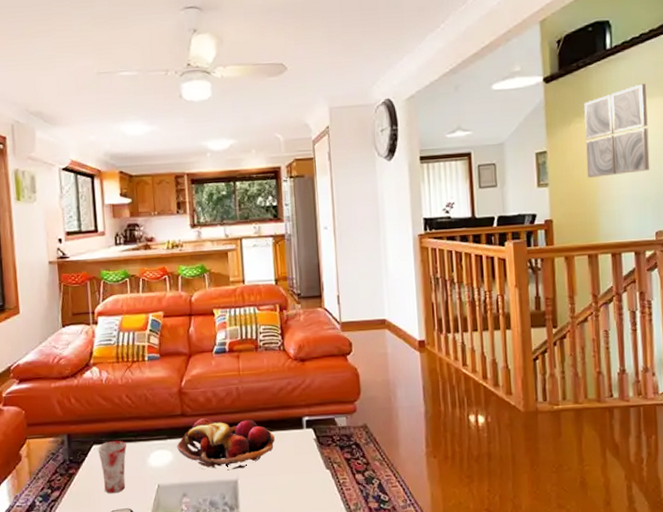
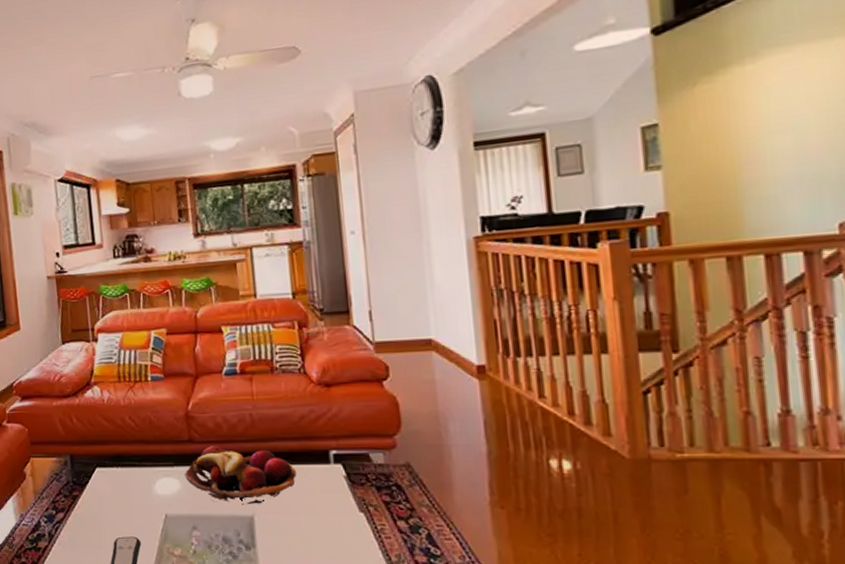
mug: present [97,440,127,493] -> none [100,464,131,519]
wall art: present [584,83,650,178] -> none [715,20,828,155]

